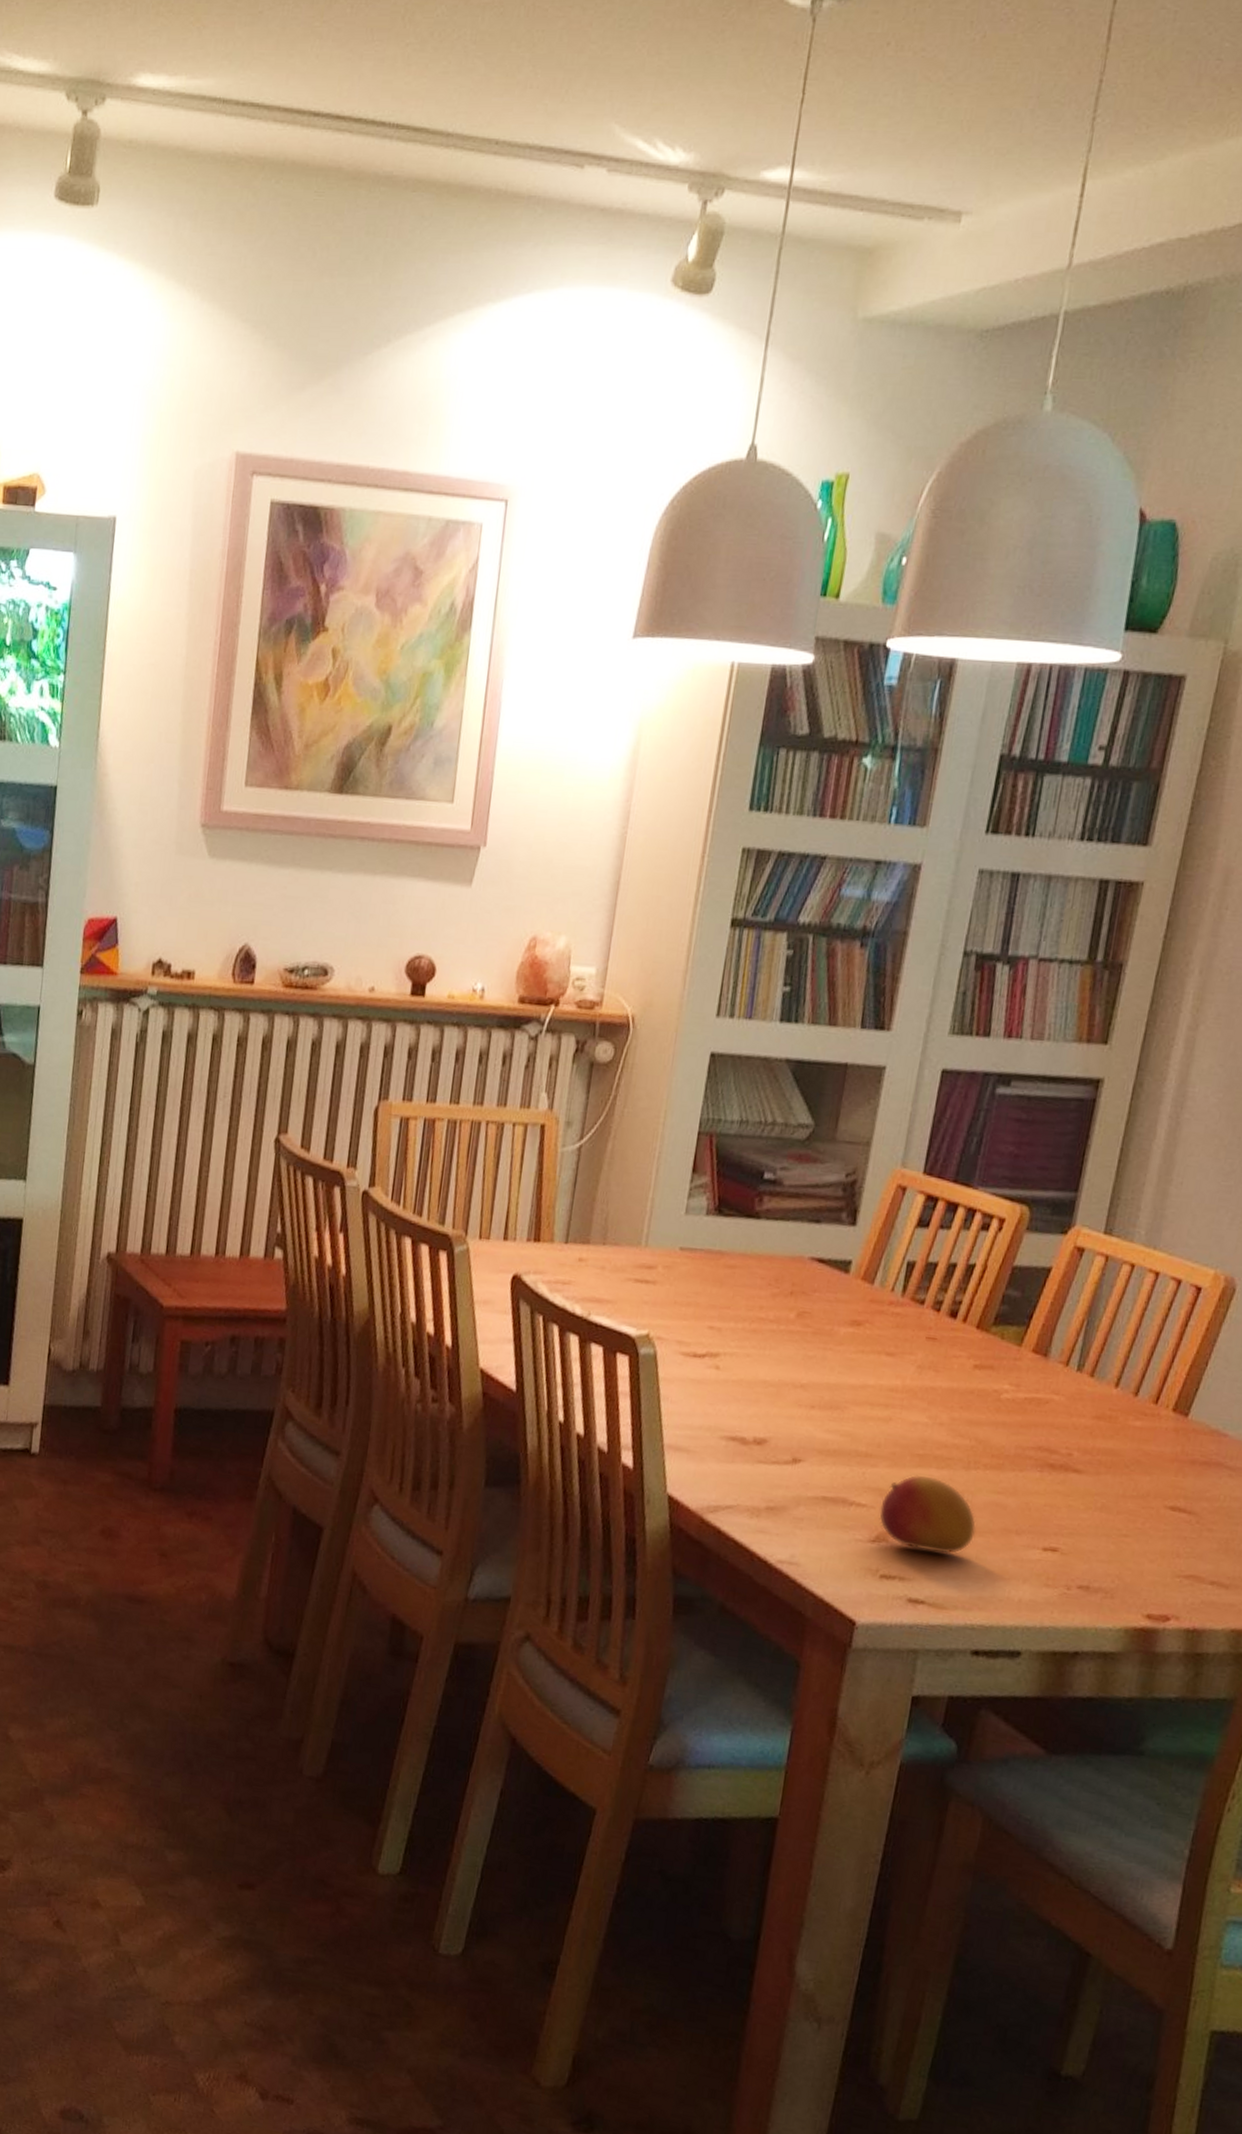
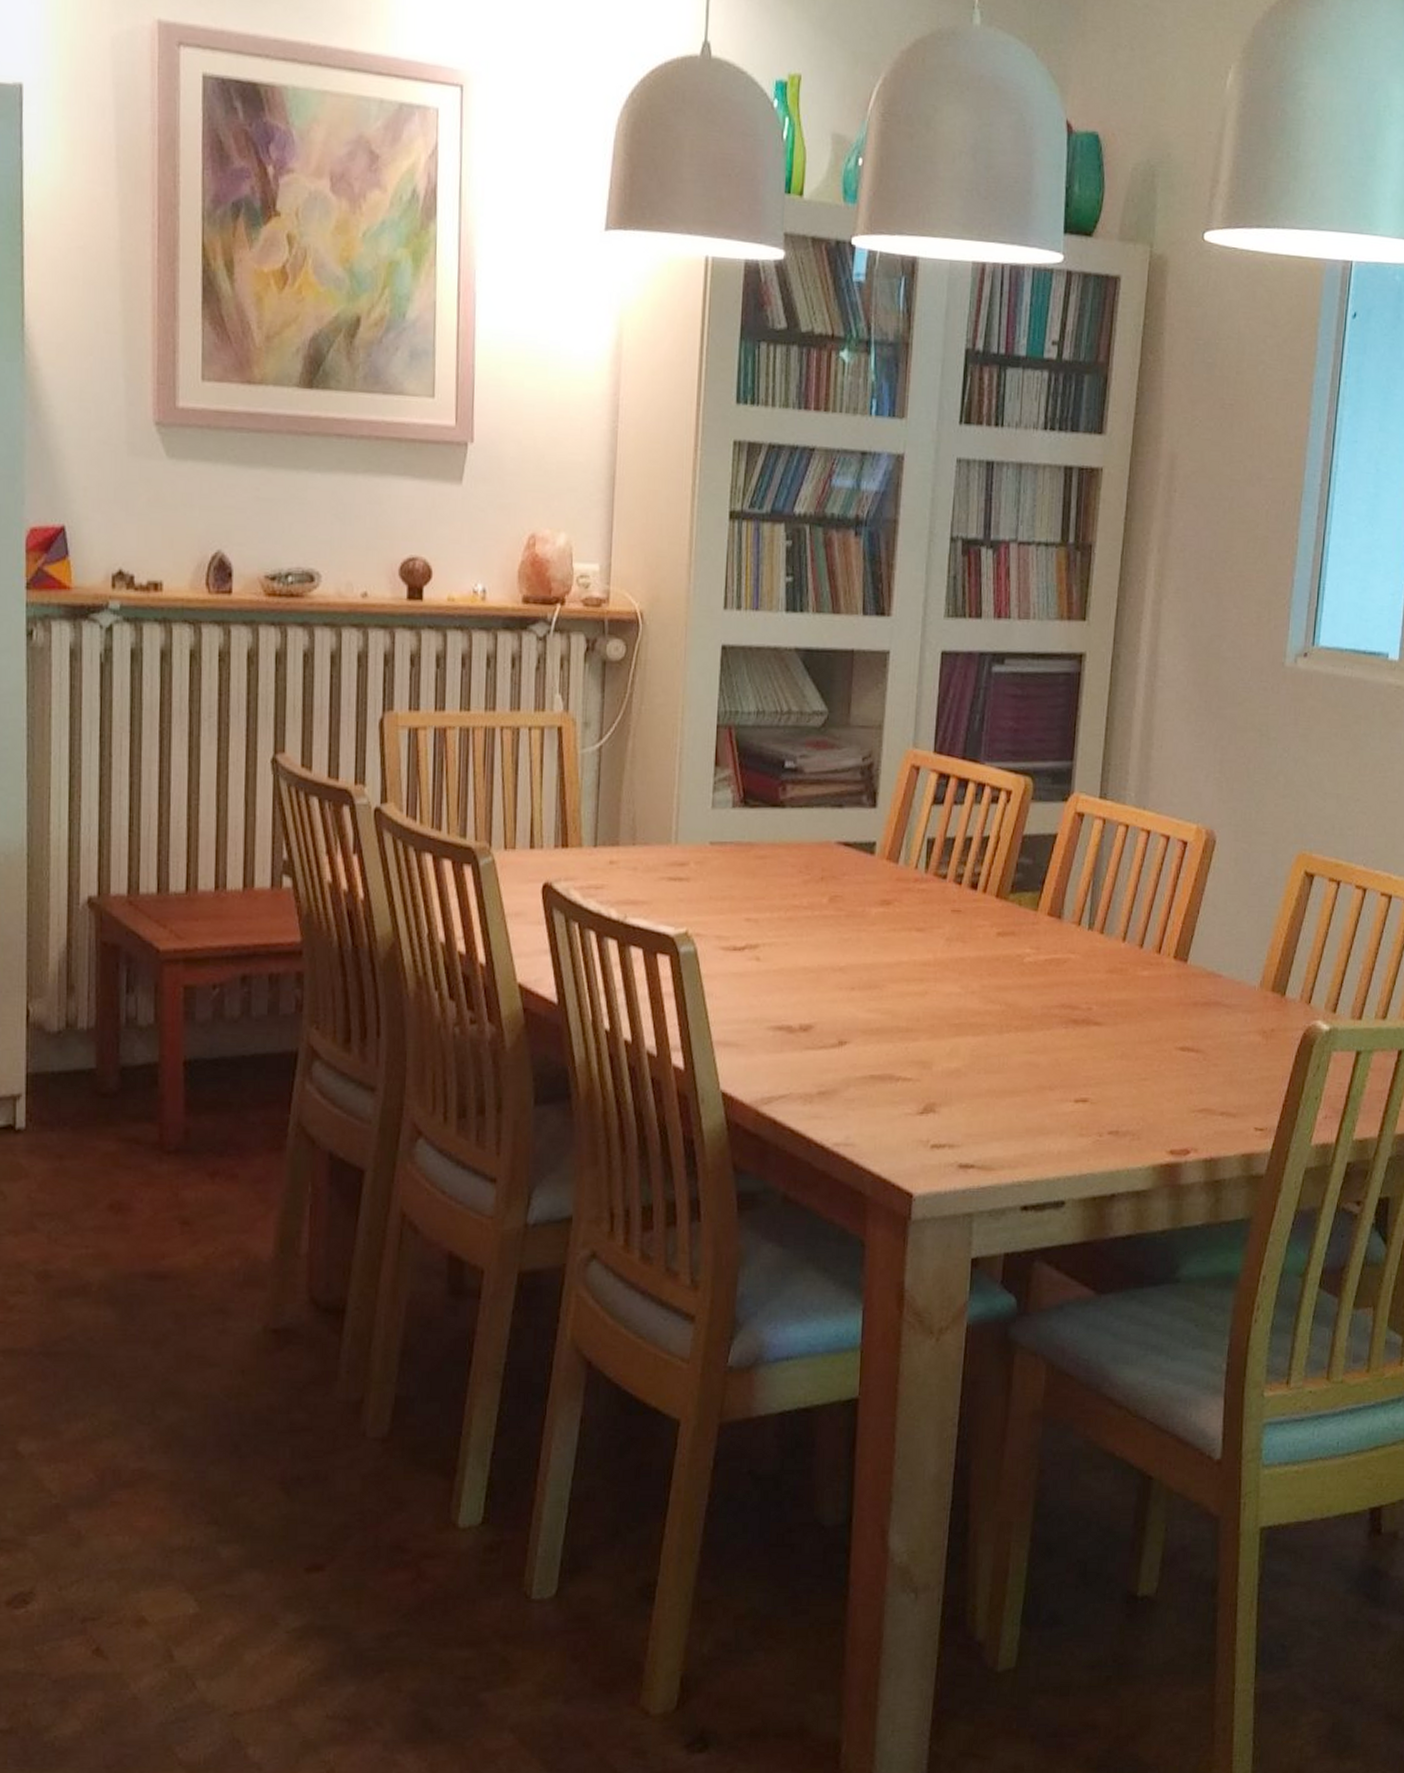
fruit: present [879,1474,976,1554] -> none [924,1044,1013,1117]

